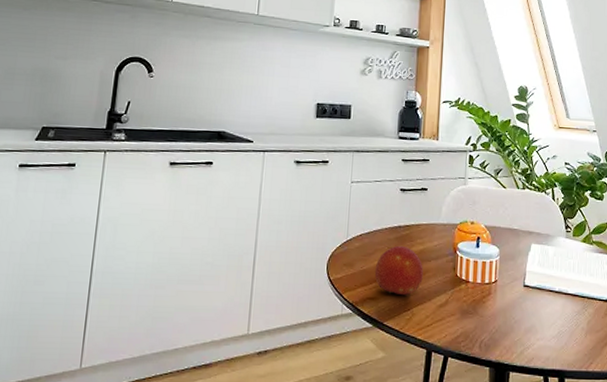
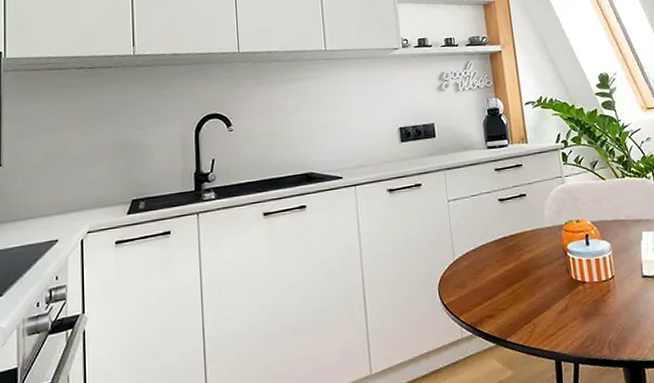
fruit: present [374,245,423,297] -> none [487,256,538,309]

